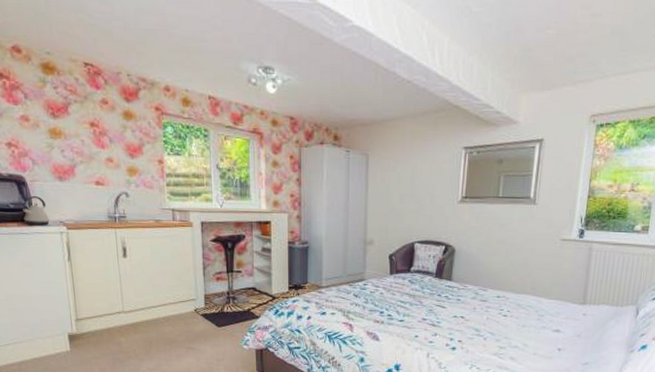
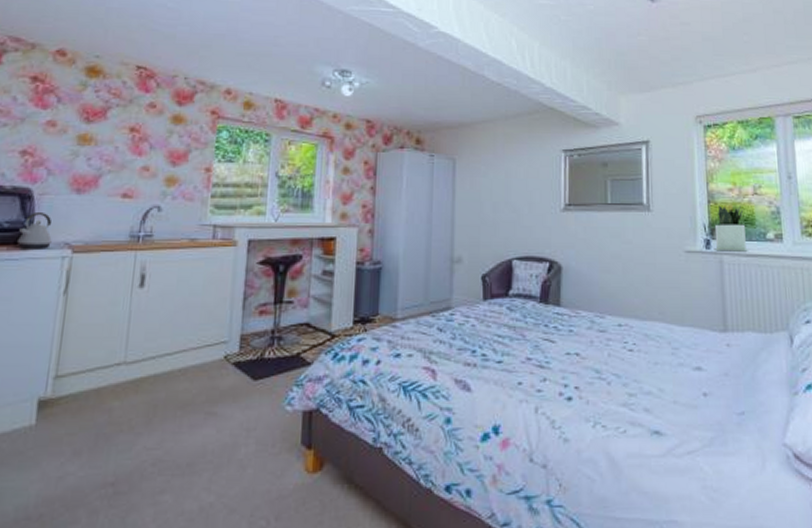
planter: none [586,200,619,242] -> present [714,205,749,253]

